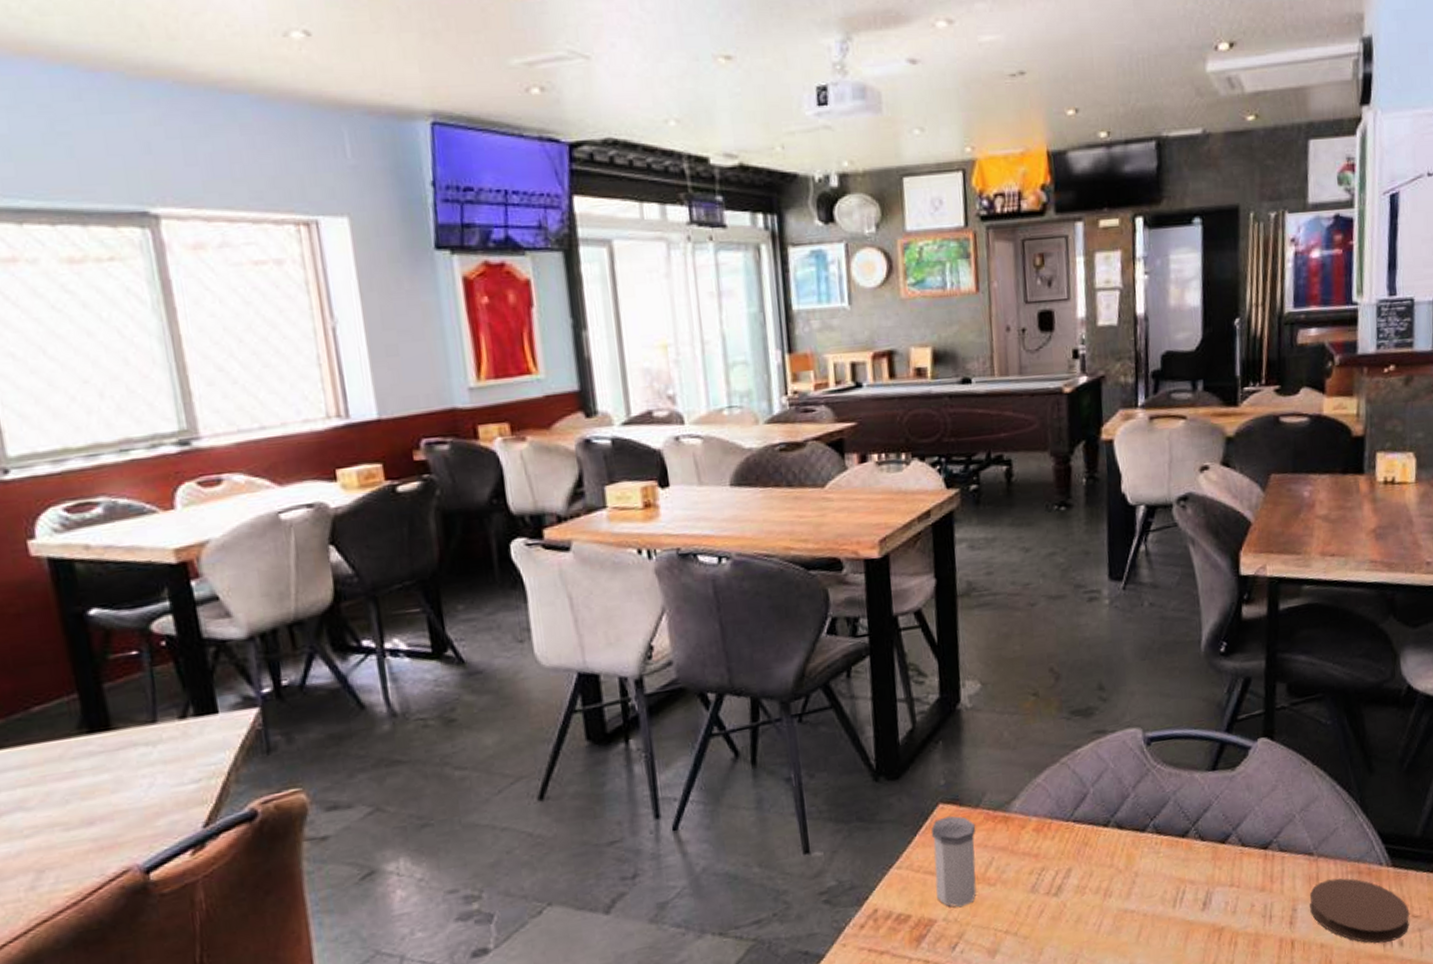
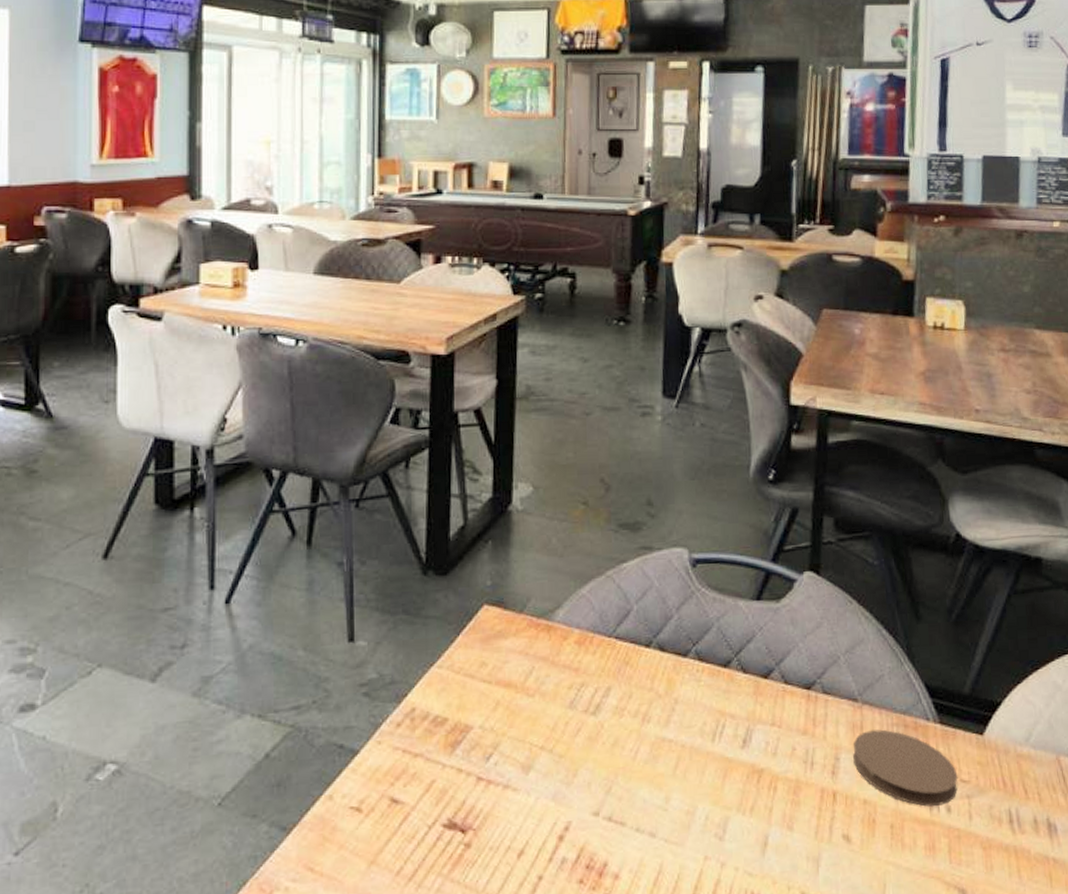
salt shaker: present [931,815,977,908] -> none [474,618,519,716]

